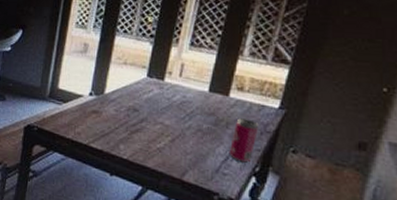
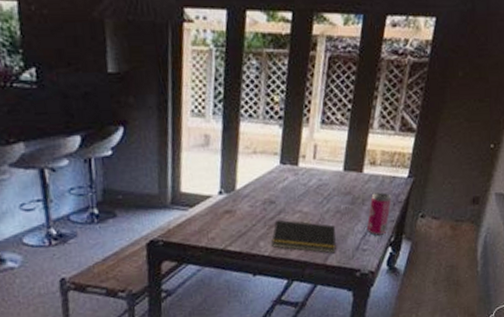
notepad: none [130,127,196,171] -> present [271,219,336,254]

